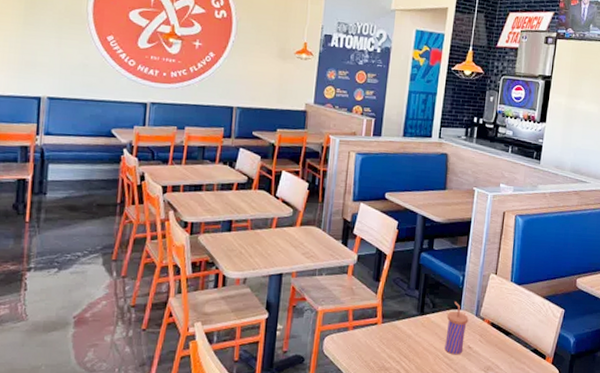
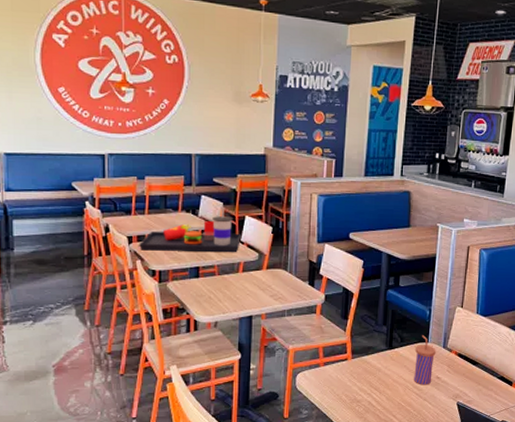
food tray: none [173,160,278,207] -> present [139,206,242,252]

